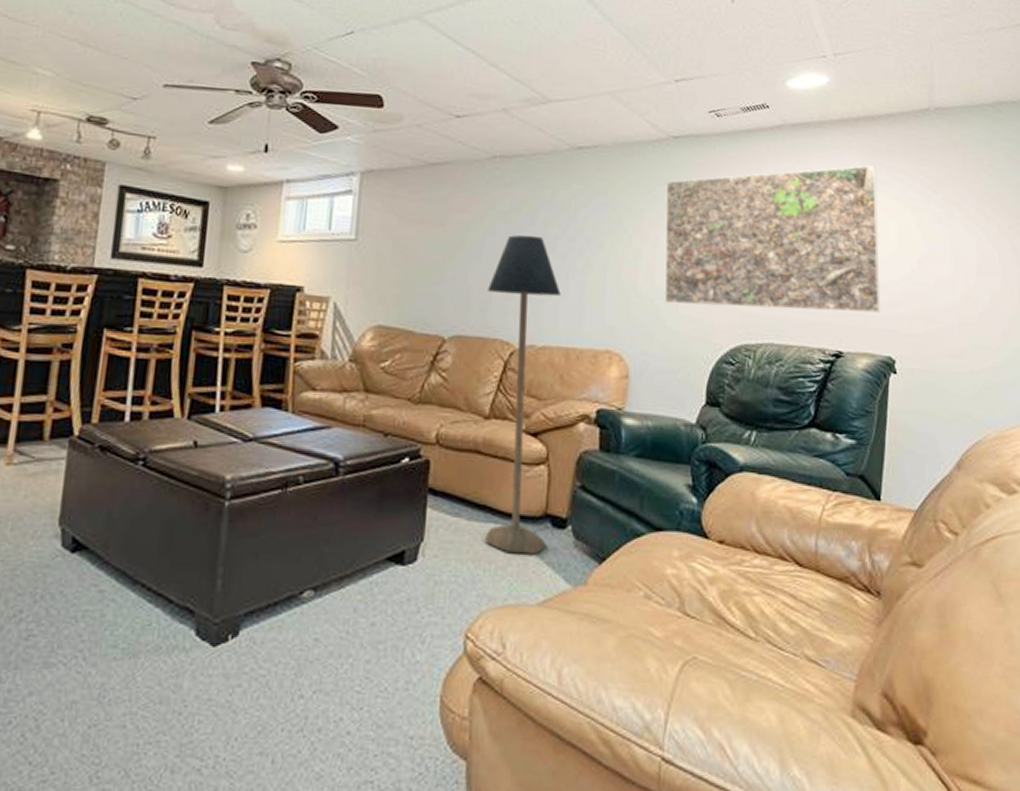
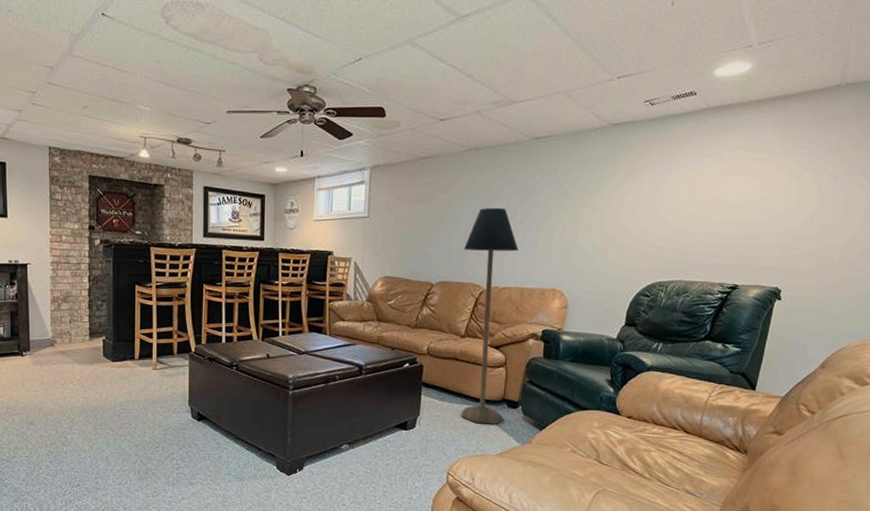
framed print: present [664,165,881,314] -> none [598,137,785,256]

